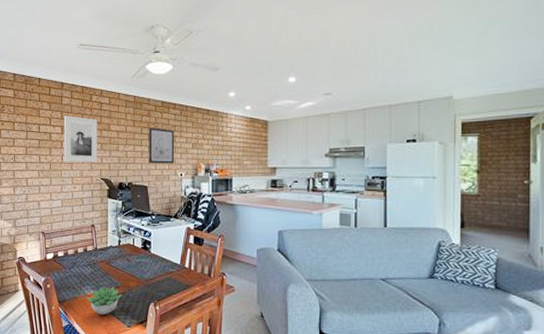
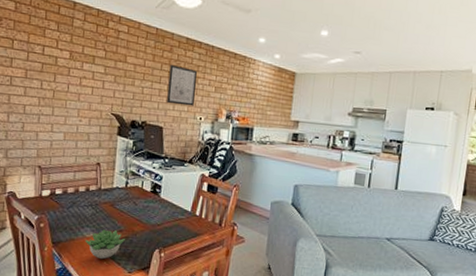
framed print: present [64,115,98,163] -> none [70,39,113,96]

